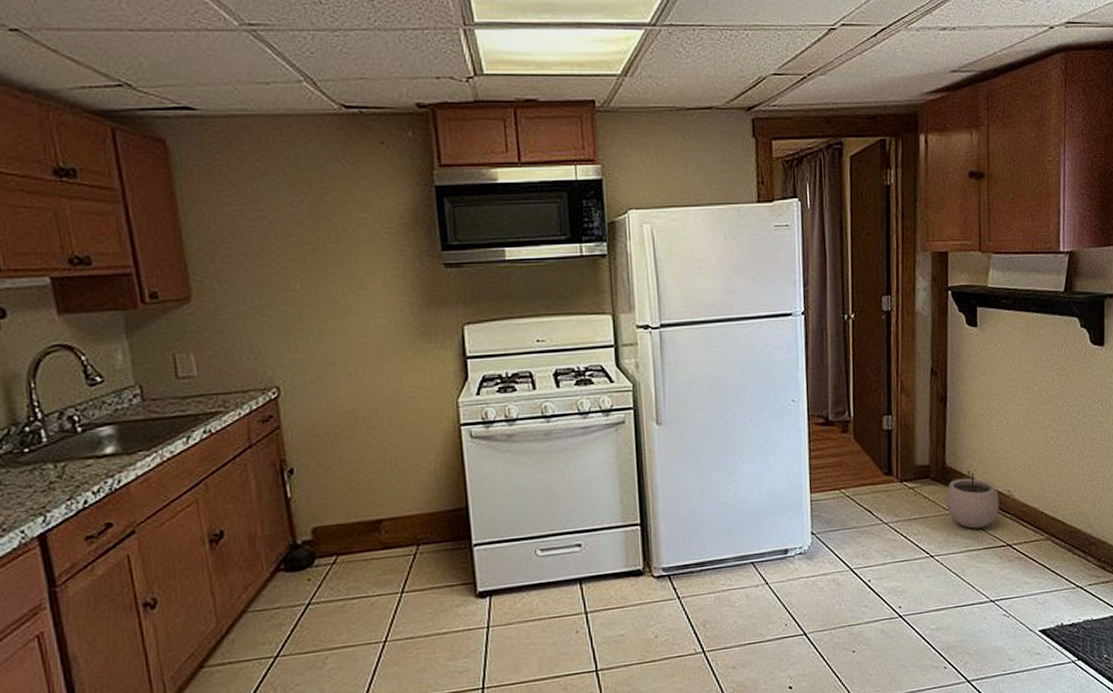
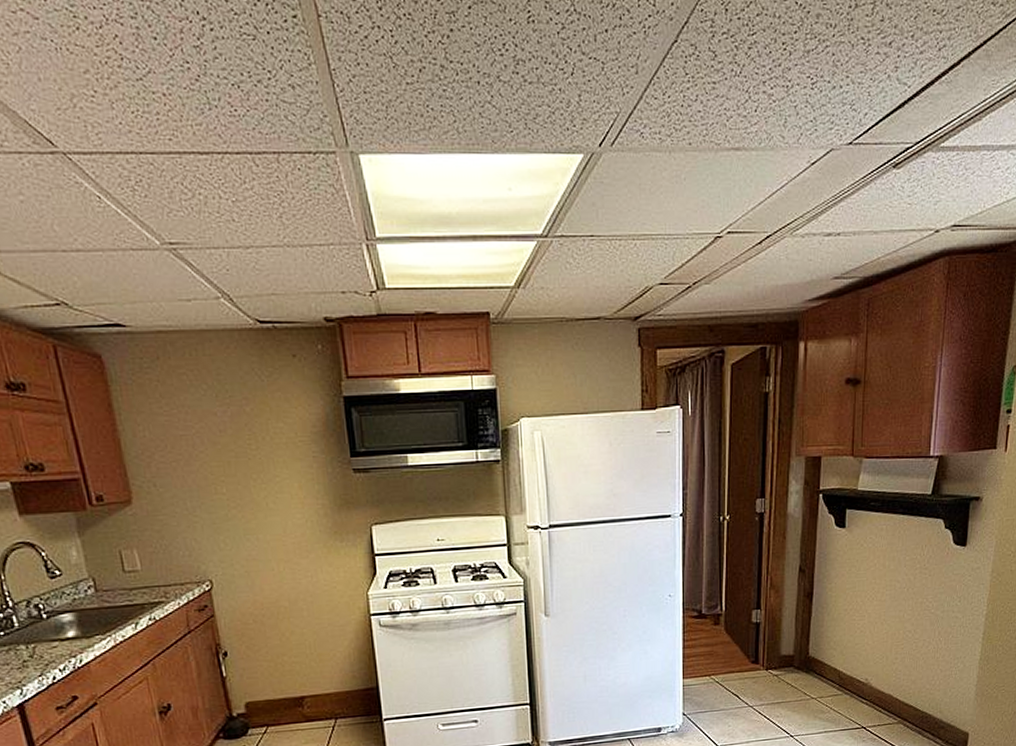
plant pot: present [945,469,999,529] -> none [806,659,857,713]

